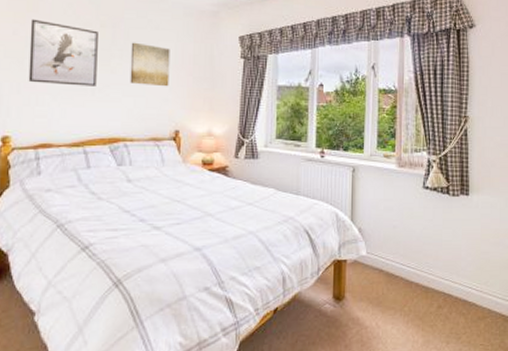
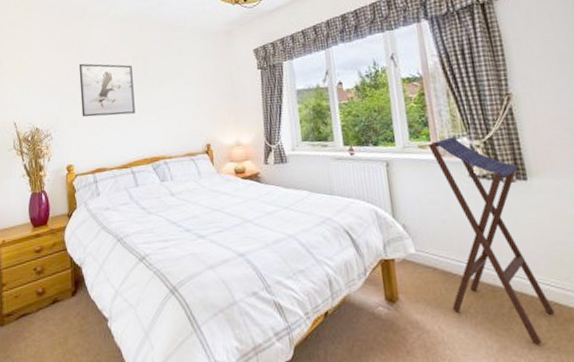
wall art: present [130,42,170,87] -> none [159,69,196,107]
stool: none [391,150,472,339] -> present [428,136,555,345]

